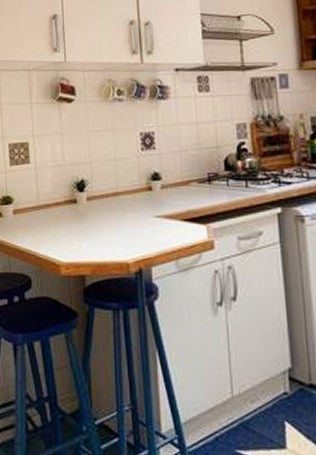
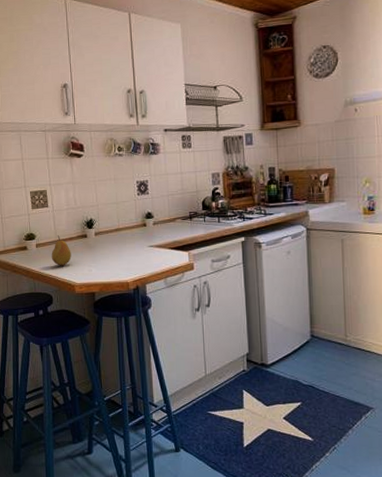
fruit: none [31,199,57,239] -> present [51,235,71,266]

